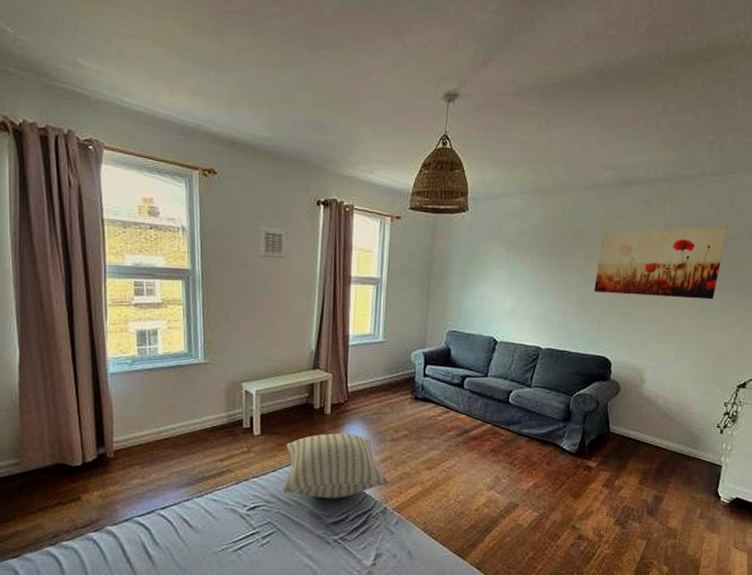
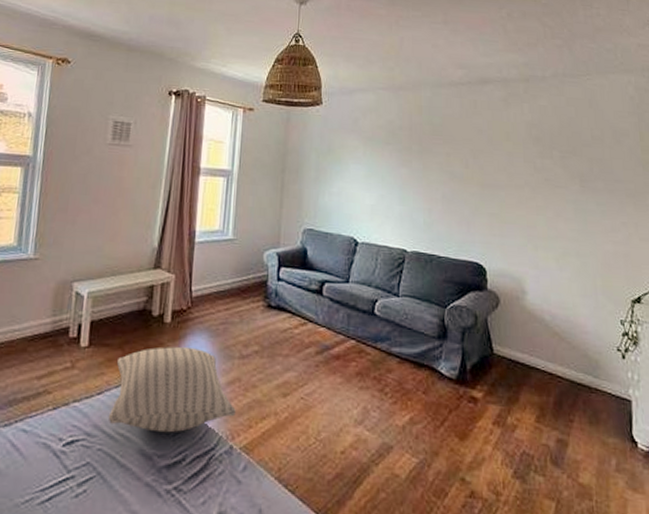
wall art: present [594,226,728,300] -> none [459,126,591,202]

